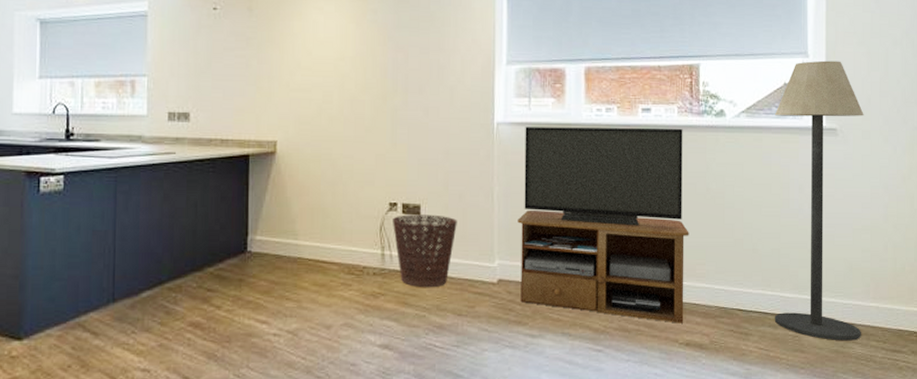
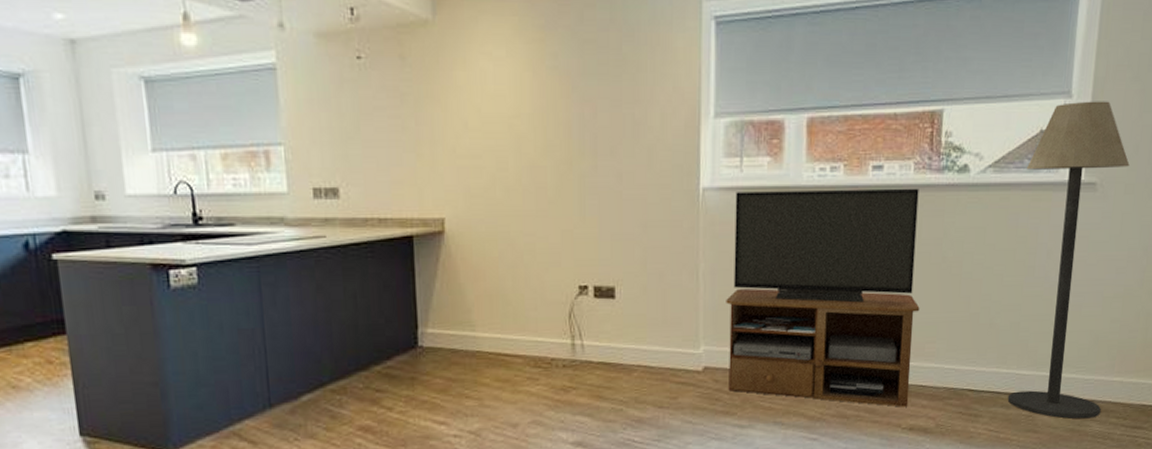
basket: present [392,214,457,288] -> none [582,297,657,380]

